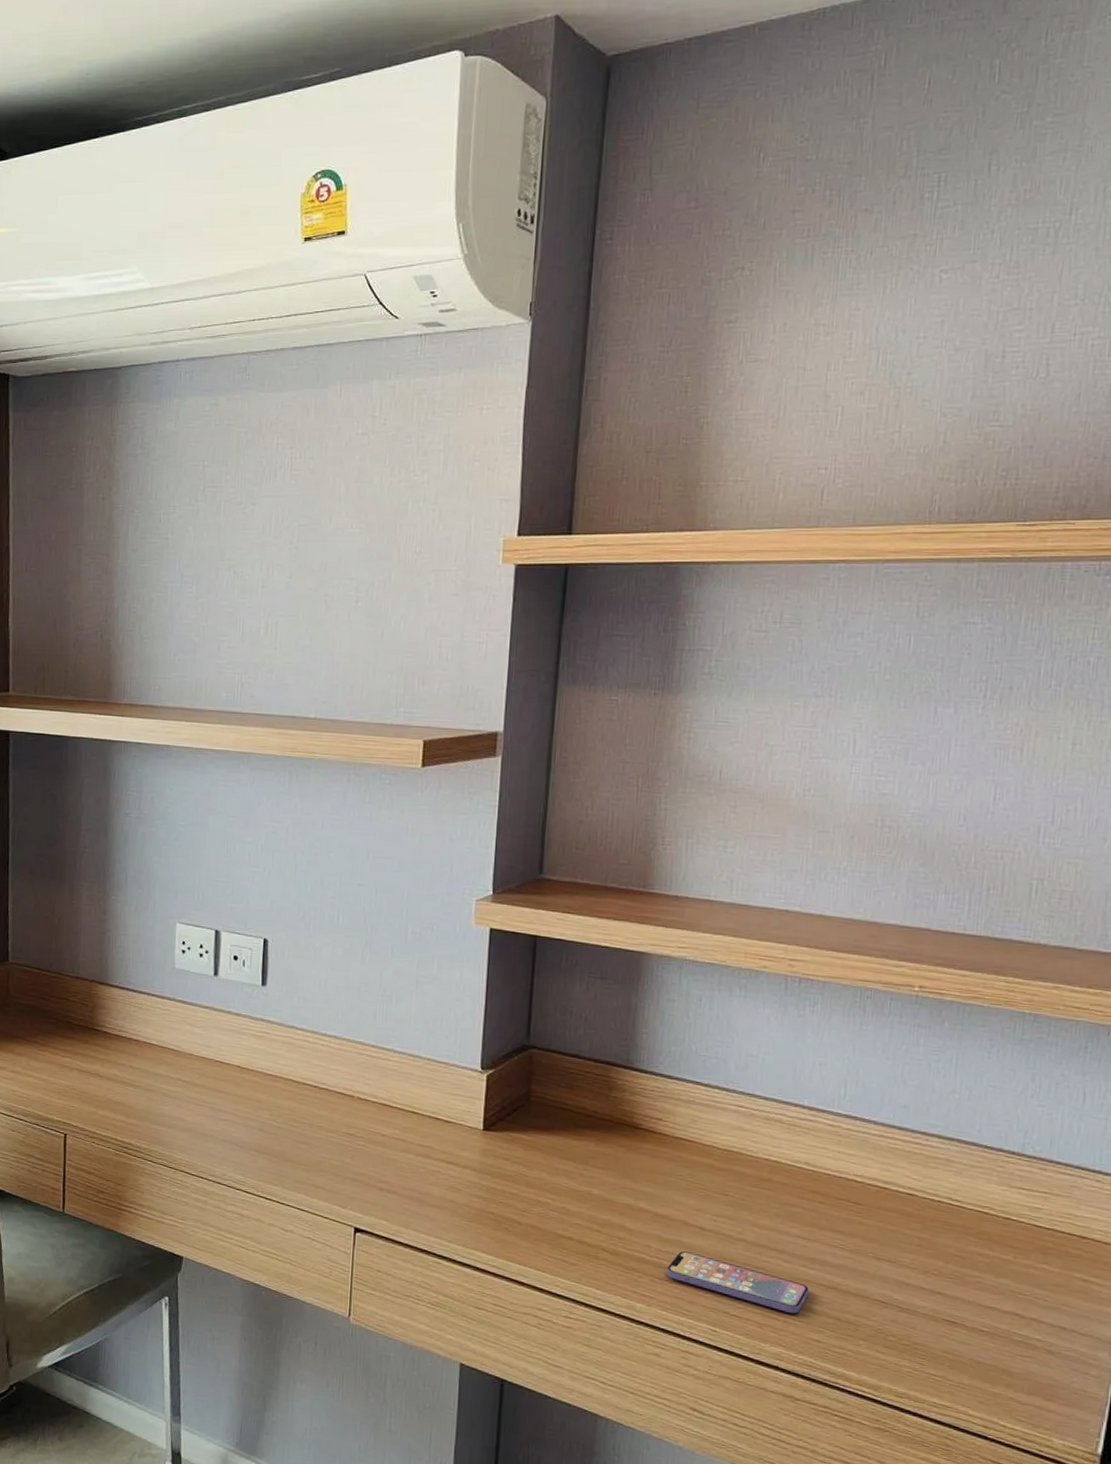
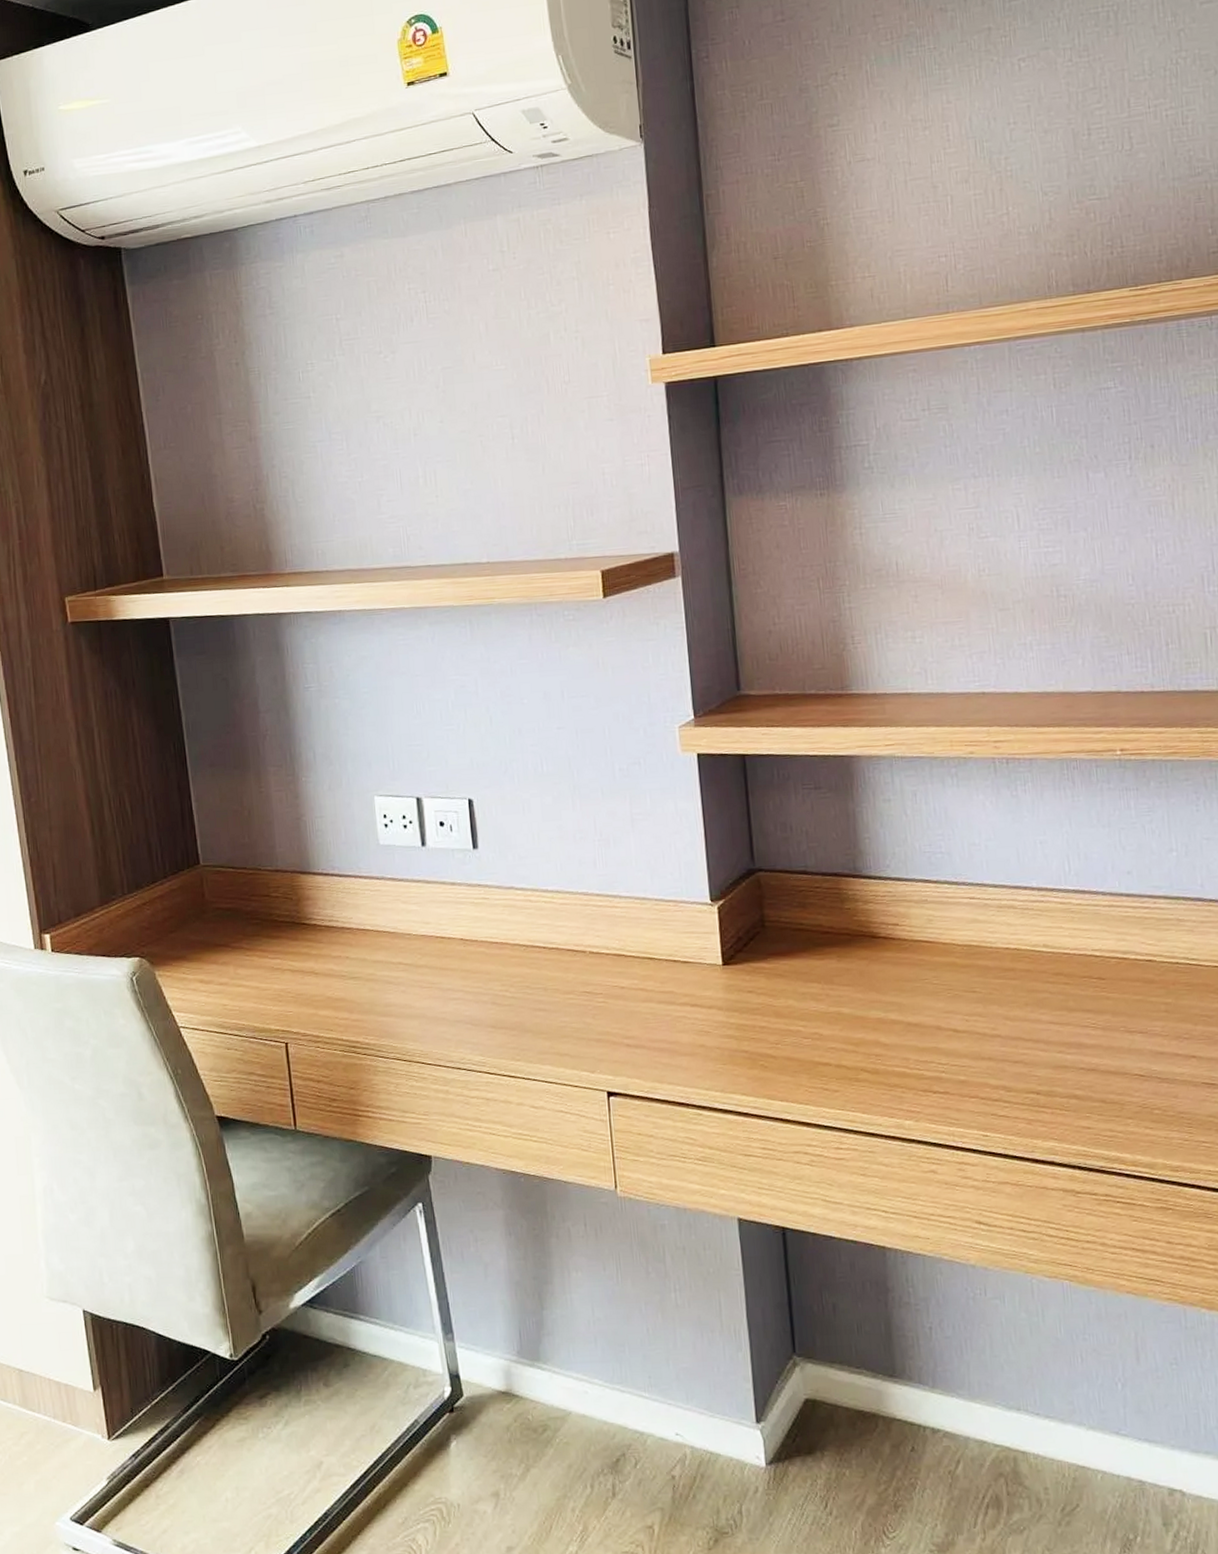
smartphone: present [666,1251,810,1313] -> none [928,1057,1071,1103]

